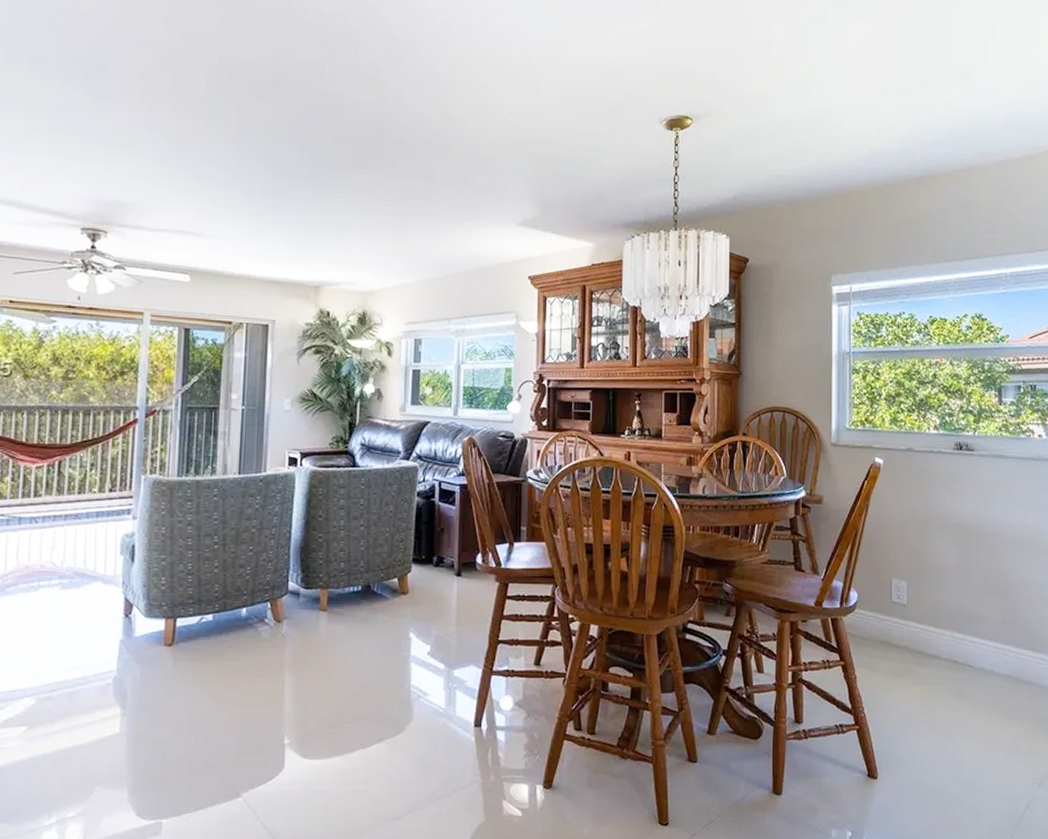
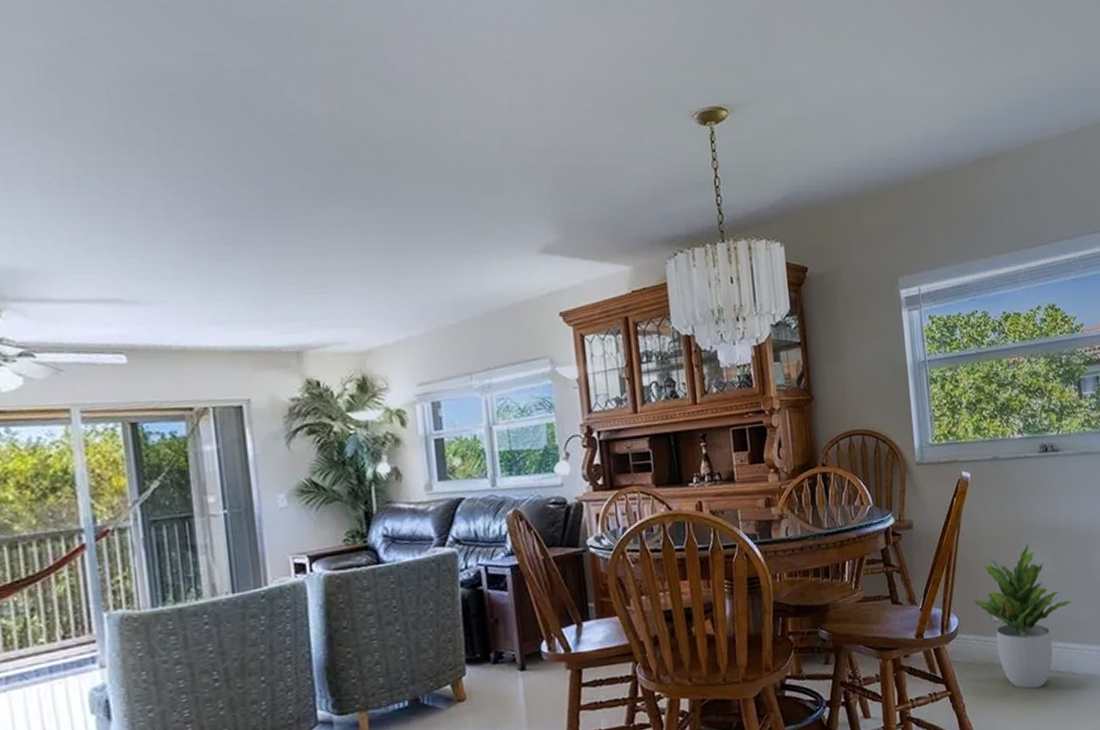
potted plant: none [876,533,974,673] -> present [974,543,1072,689]

